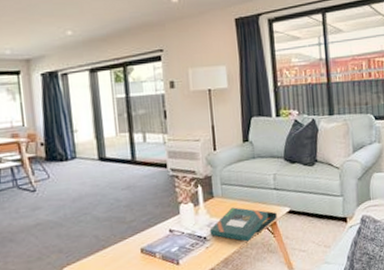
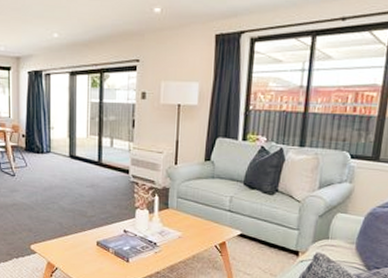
board game: present [209,207,277,242] -> none [160,221,227,255]

